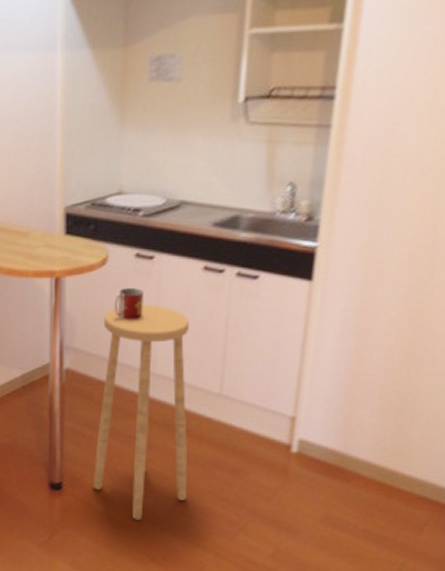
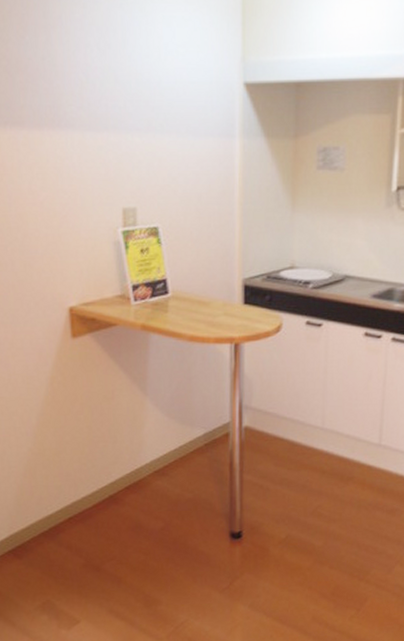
stool: present [92,305,189,520] -> none [269,367,352,561]
mug: present [114,288,143,320] -> none [288,352,313,381]

